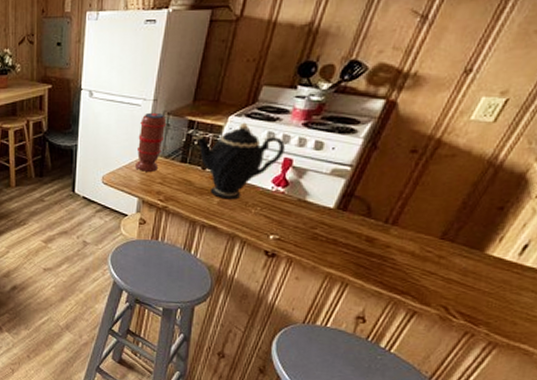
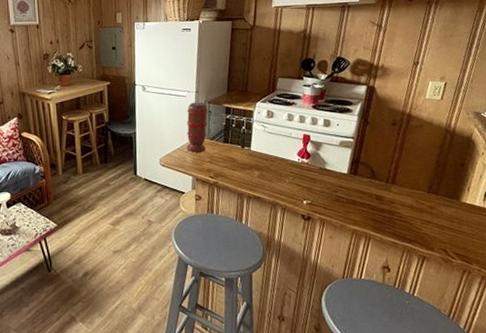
teapot: present [193,122,285,200] -> none [231,107,303,173]

